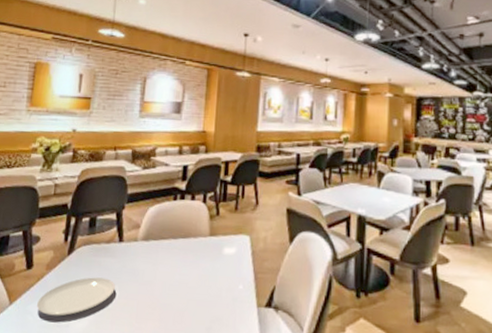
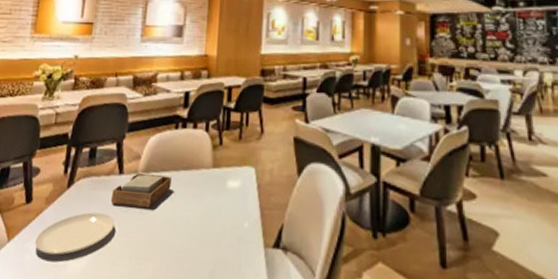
napkin holder: none [111,240,170,273] -> present [110,172,171,208]

